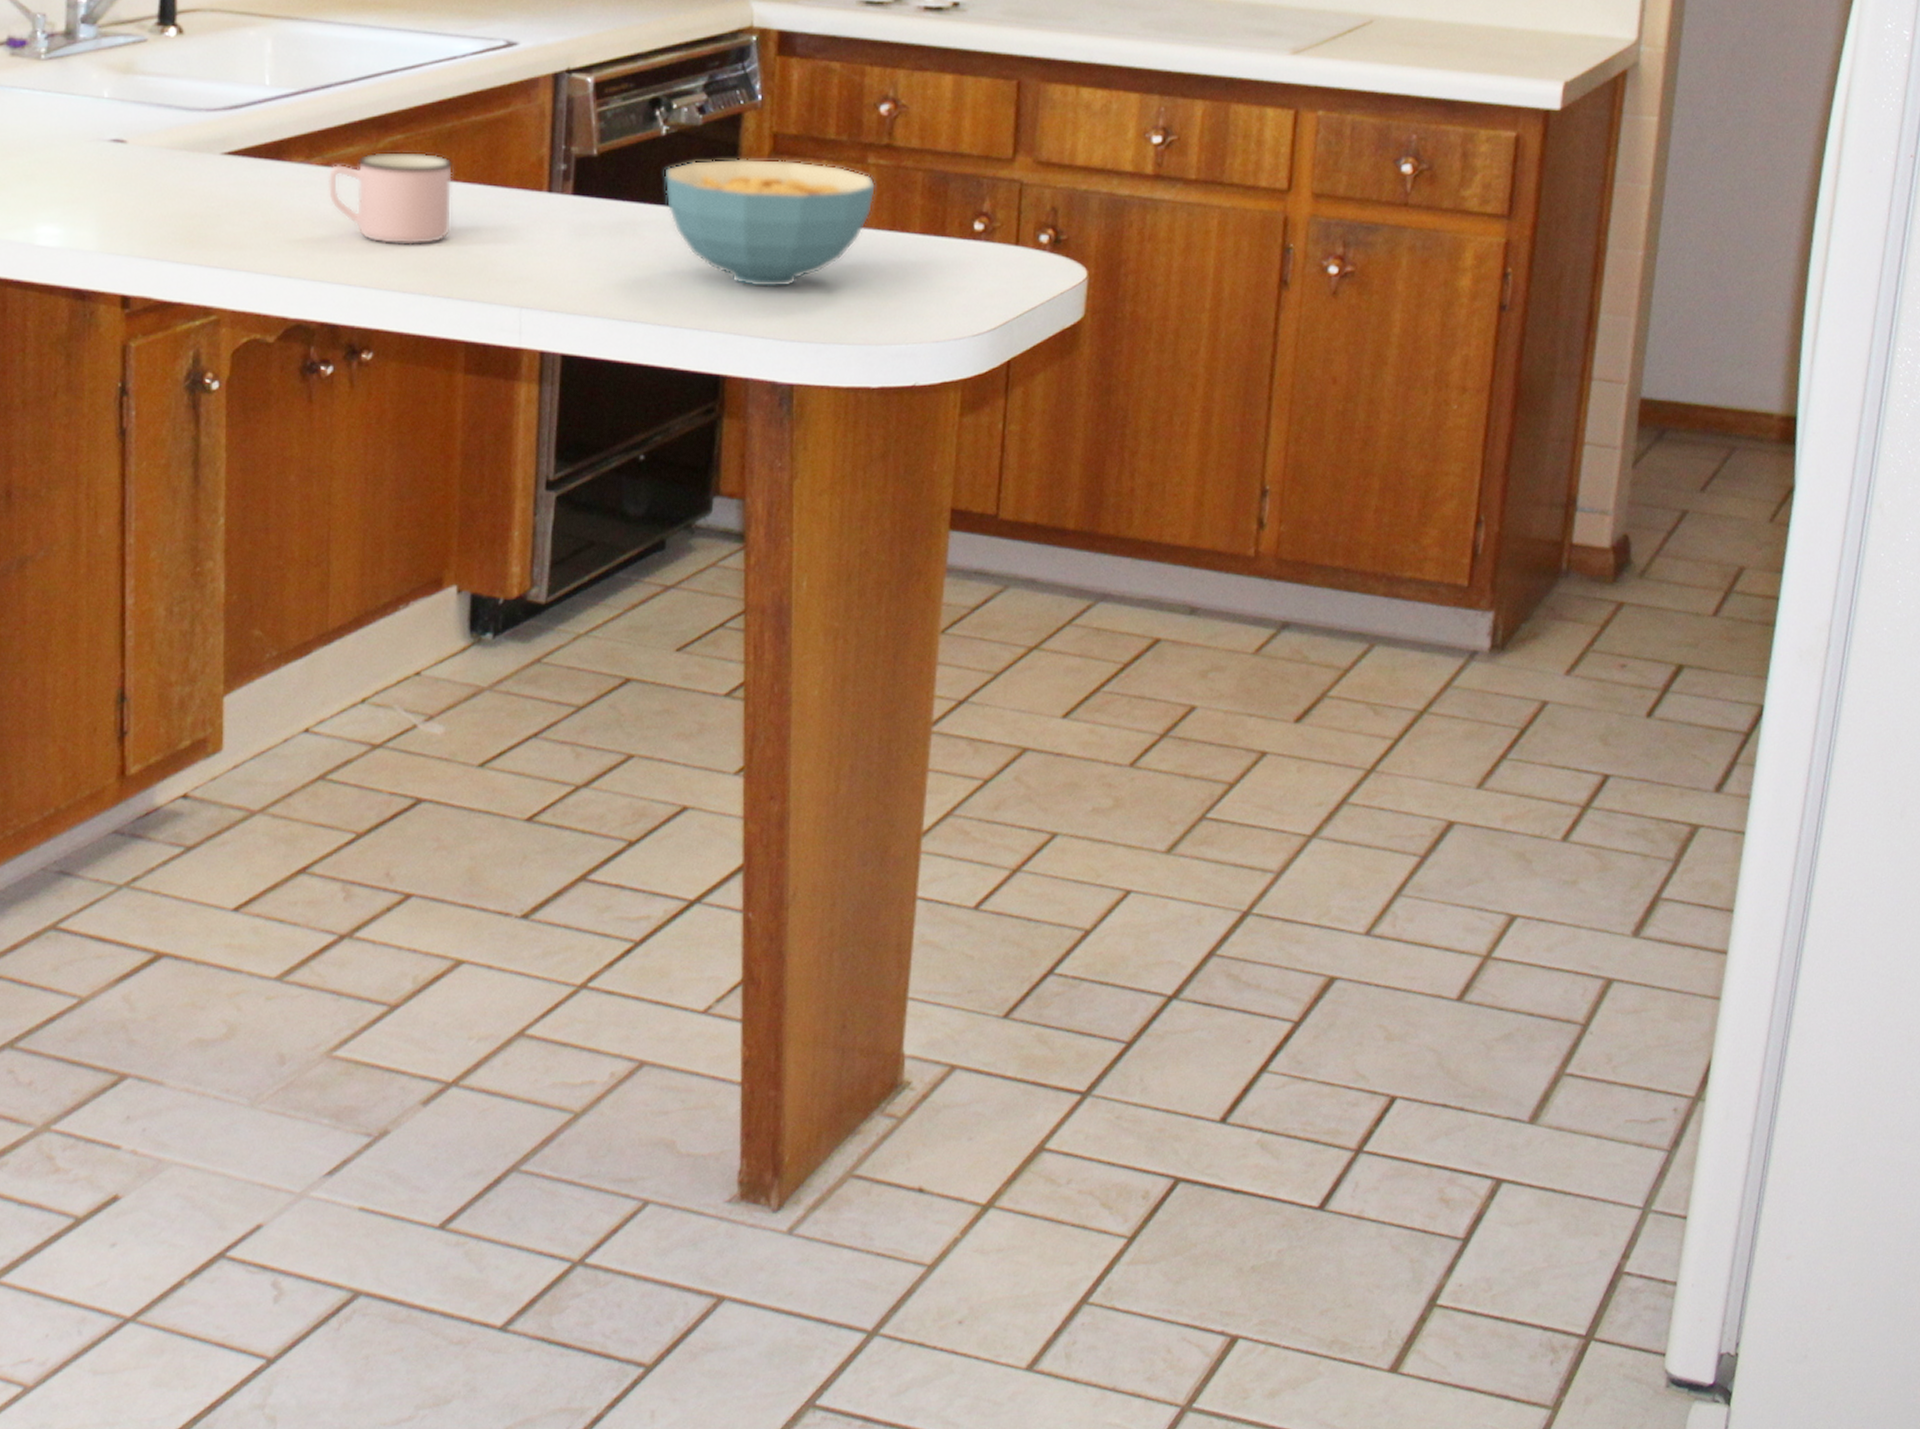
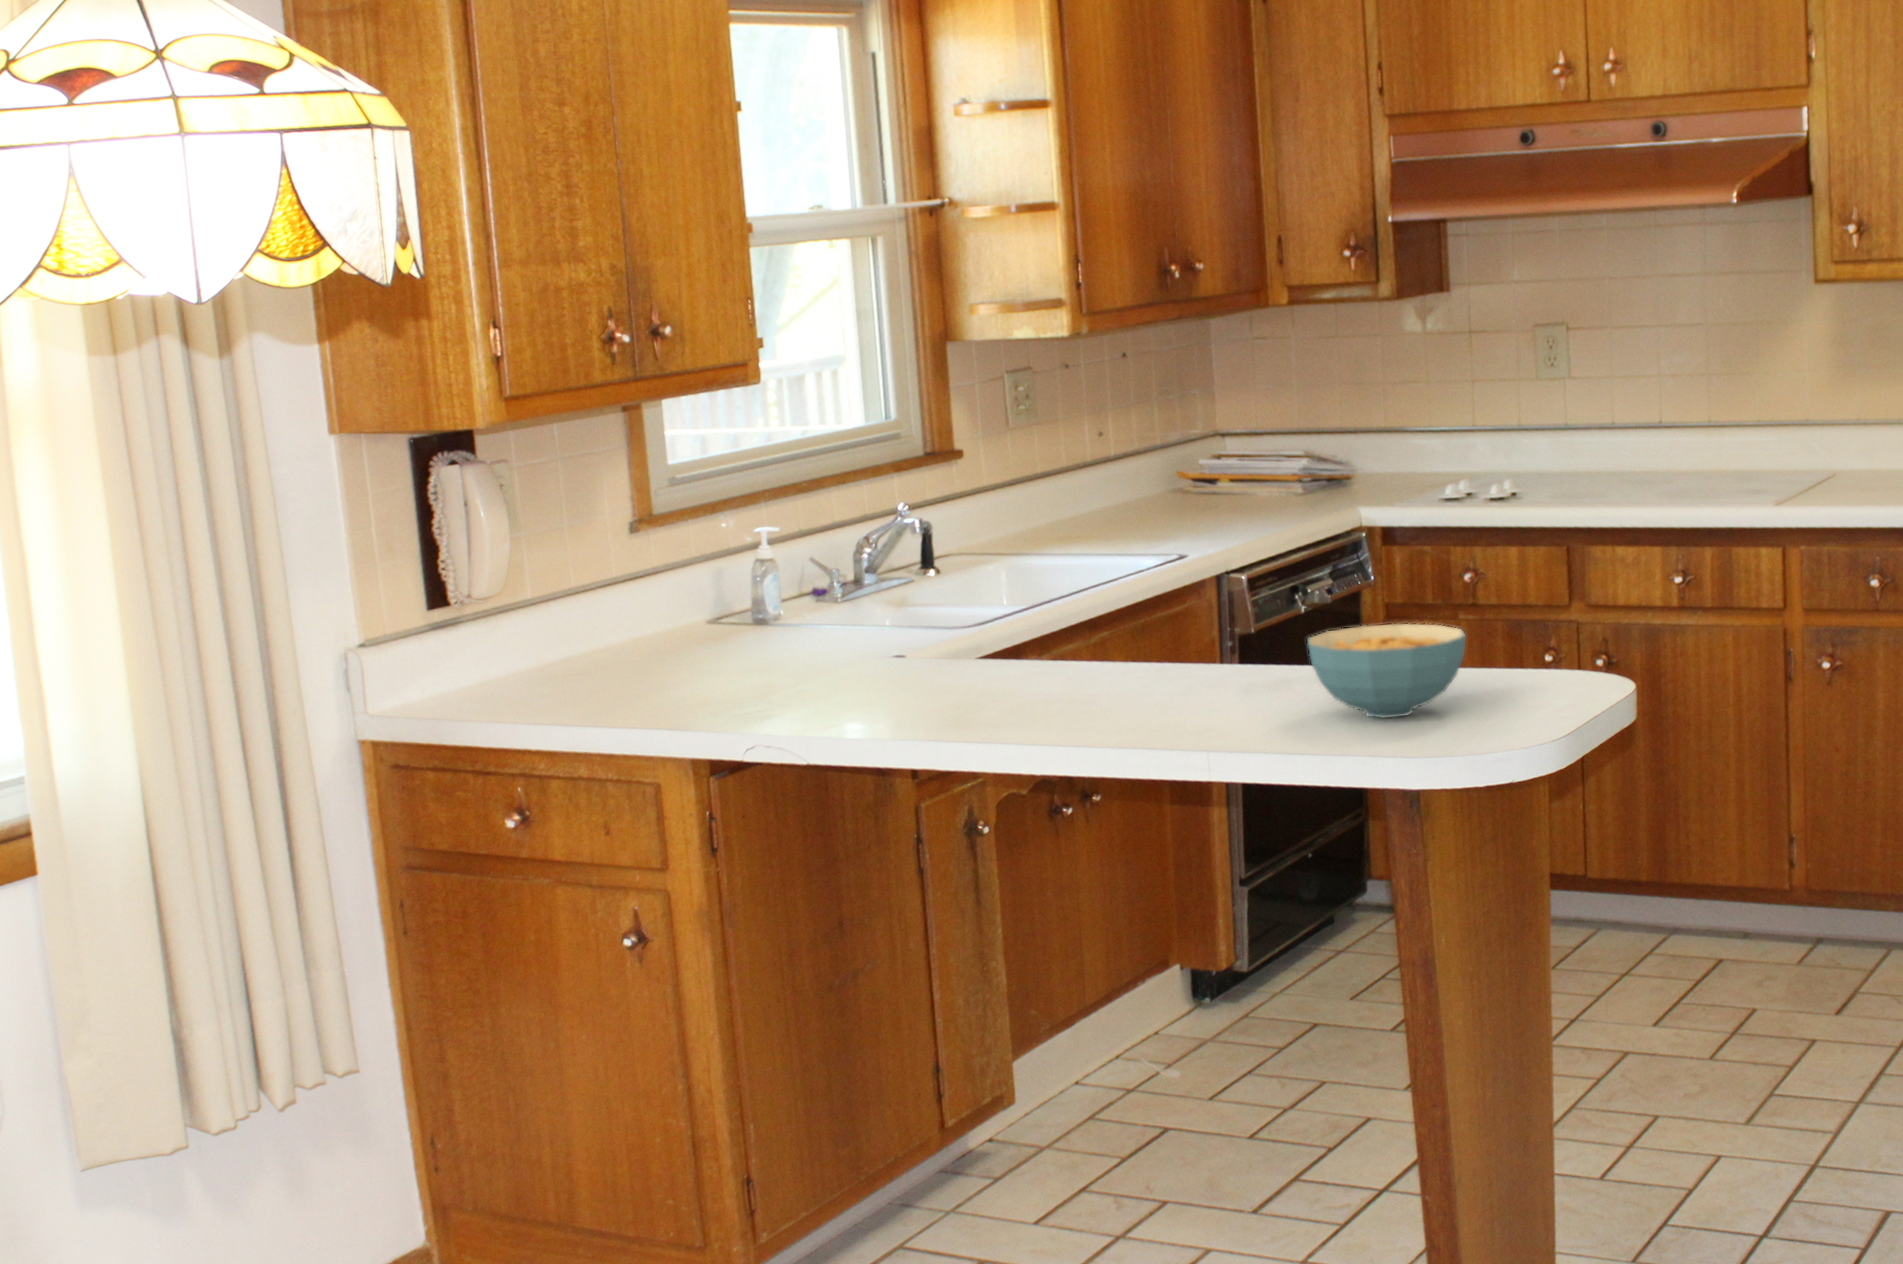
mug: present [327,151,454,245] -> none [1055,642,1151,714]

